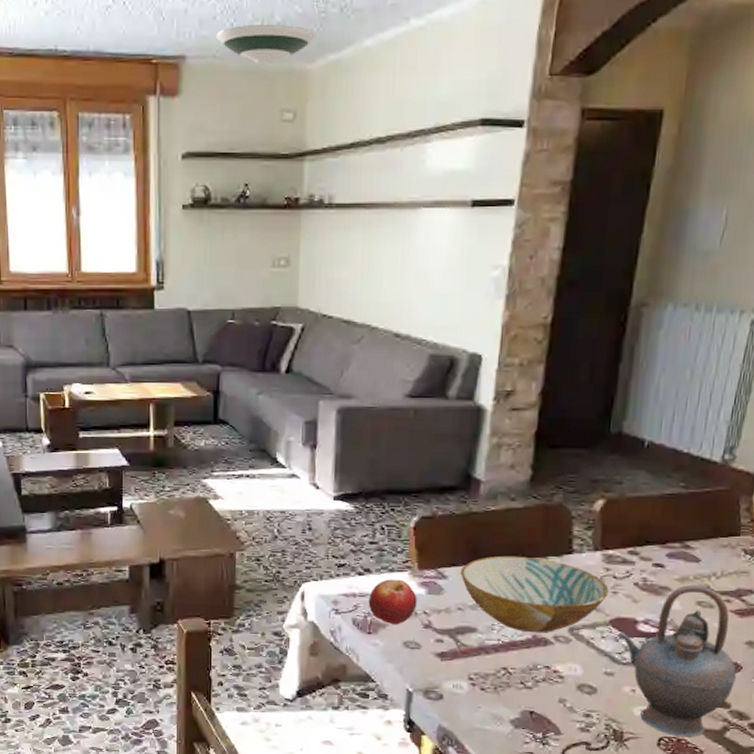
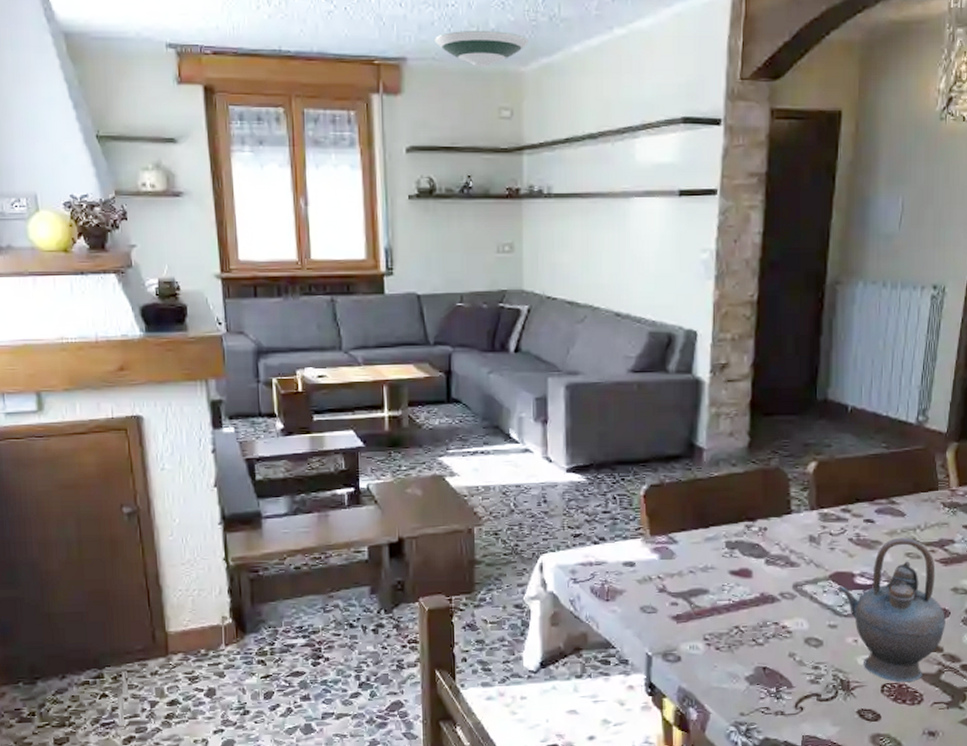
fruit: present [368,579,417,624] -> none [605,546,651,590]
bowl: present [461,555,609,633] -> none [690,518,827,591]

